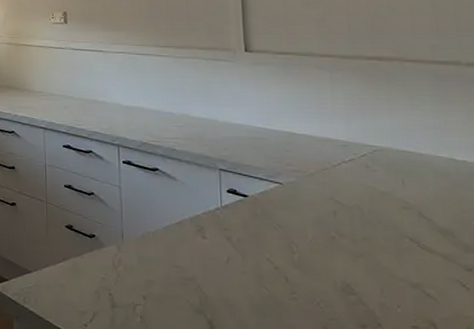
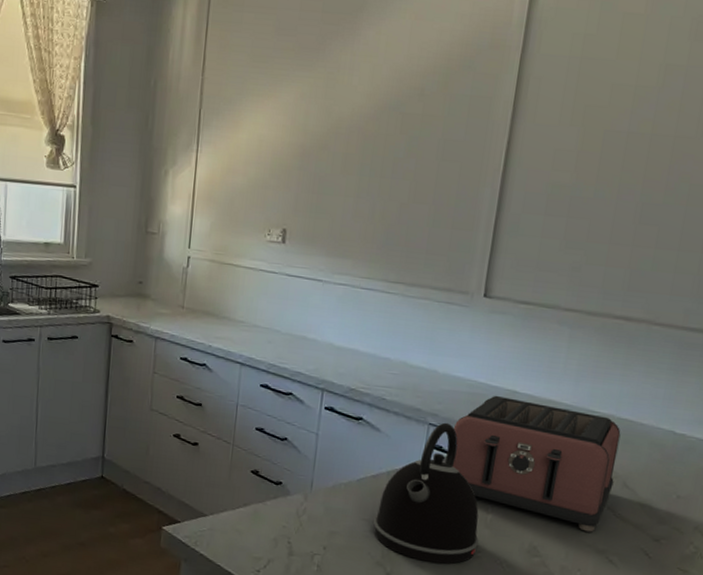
kettle: none [186,167,291,308] -> present [374,422,479,564]
toaster: none [243,138,410,266] -> present [452,395,621,532]

